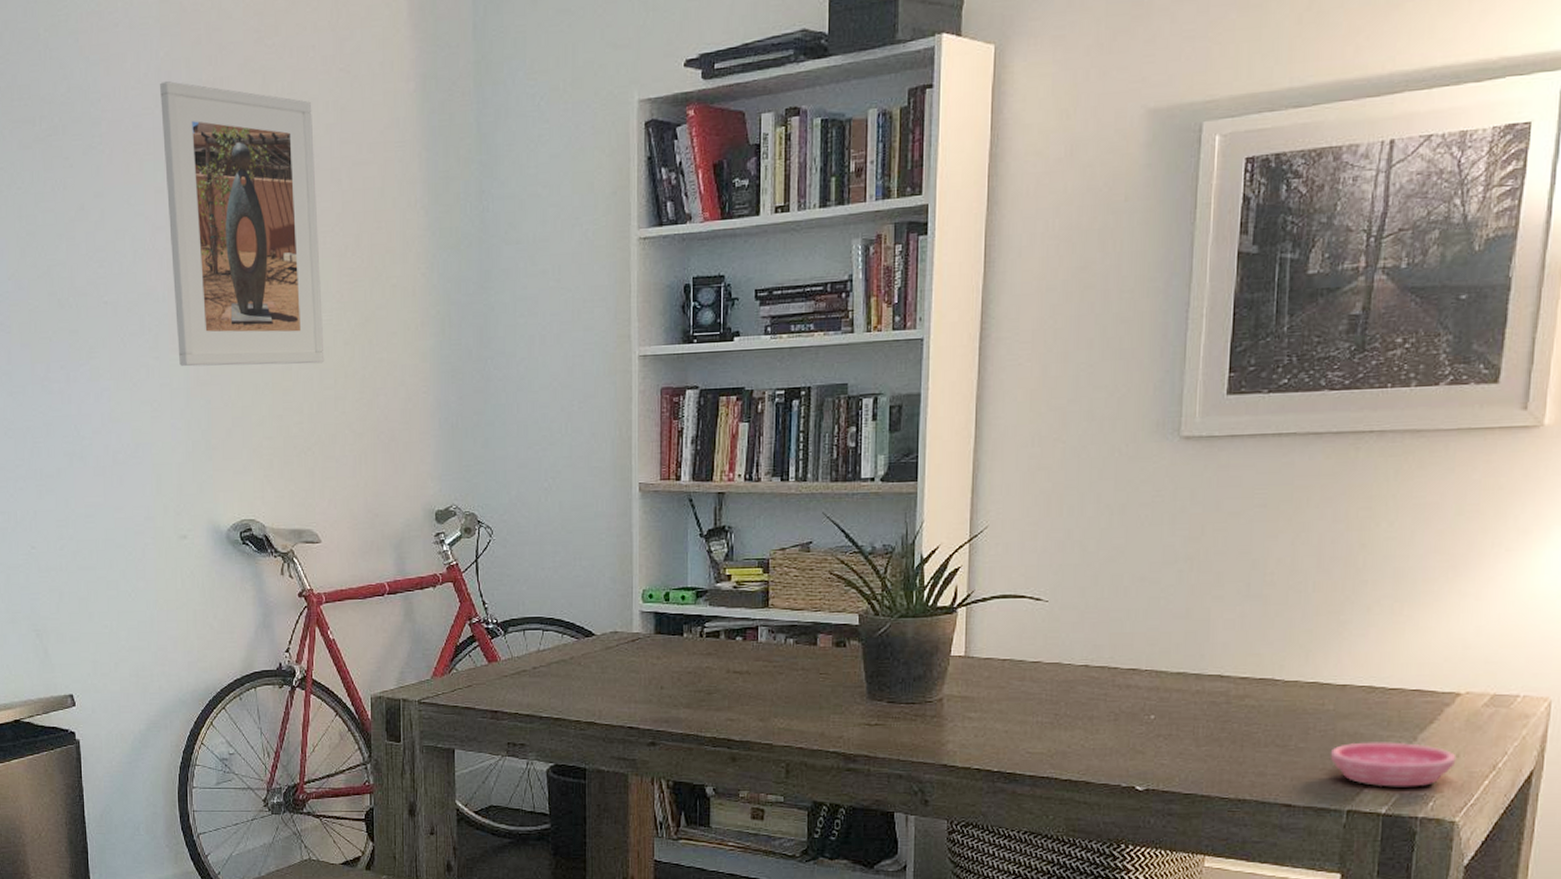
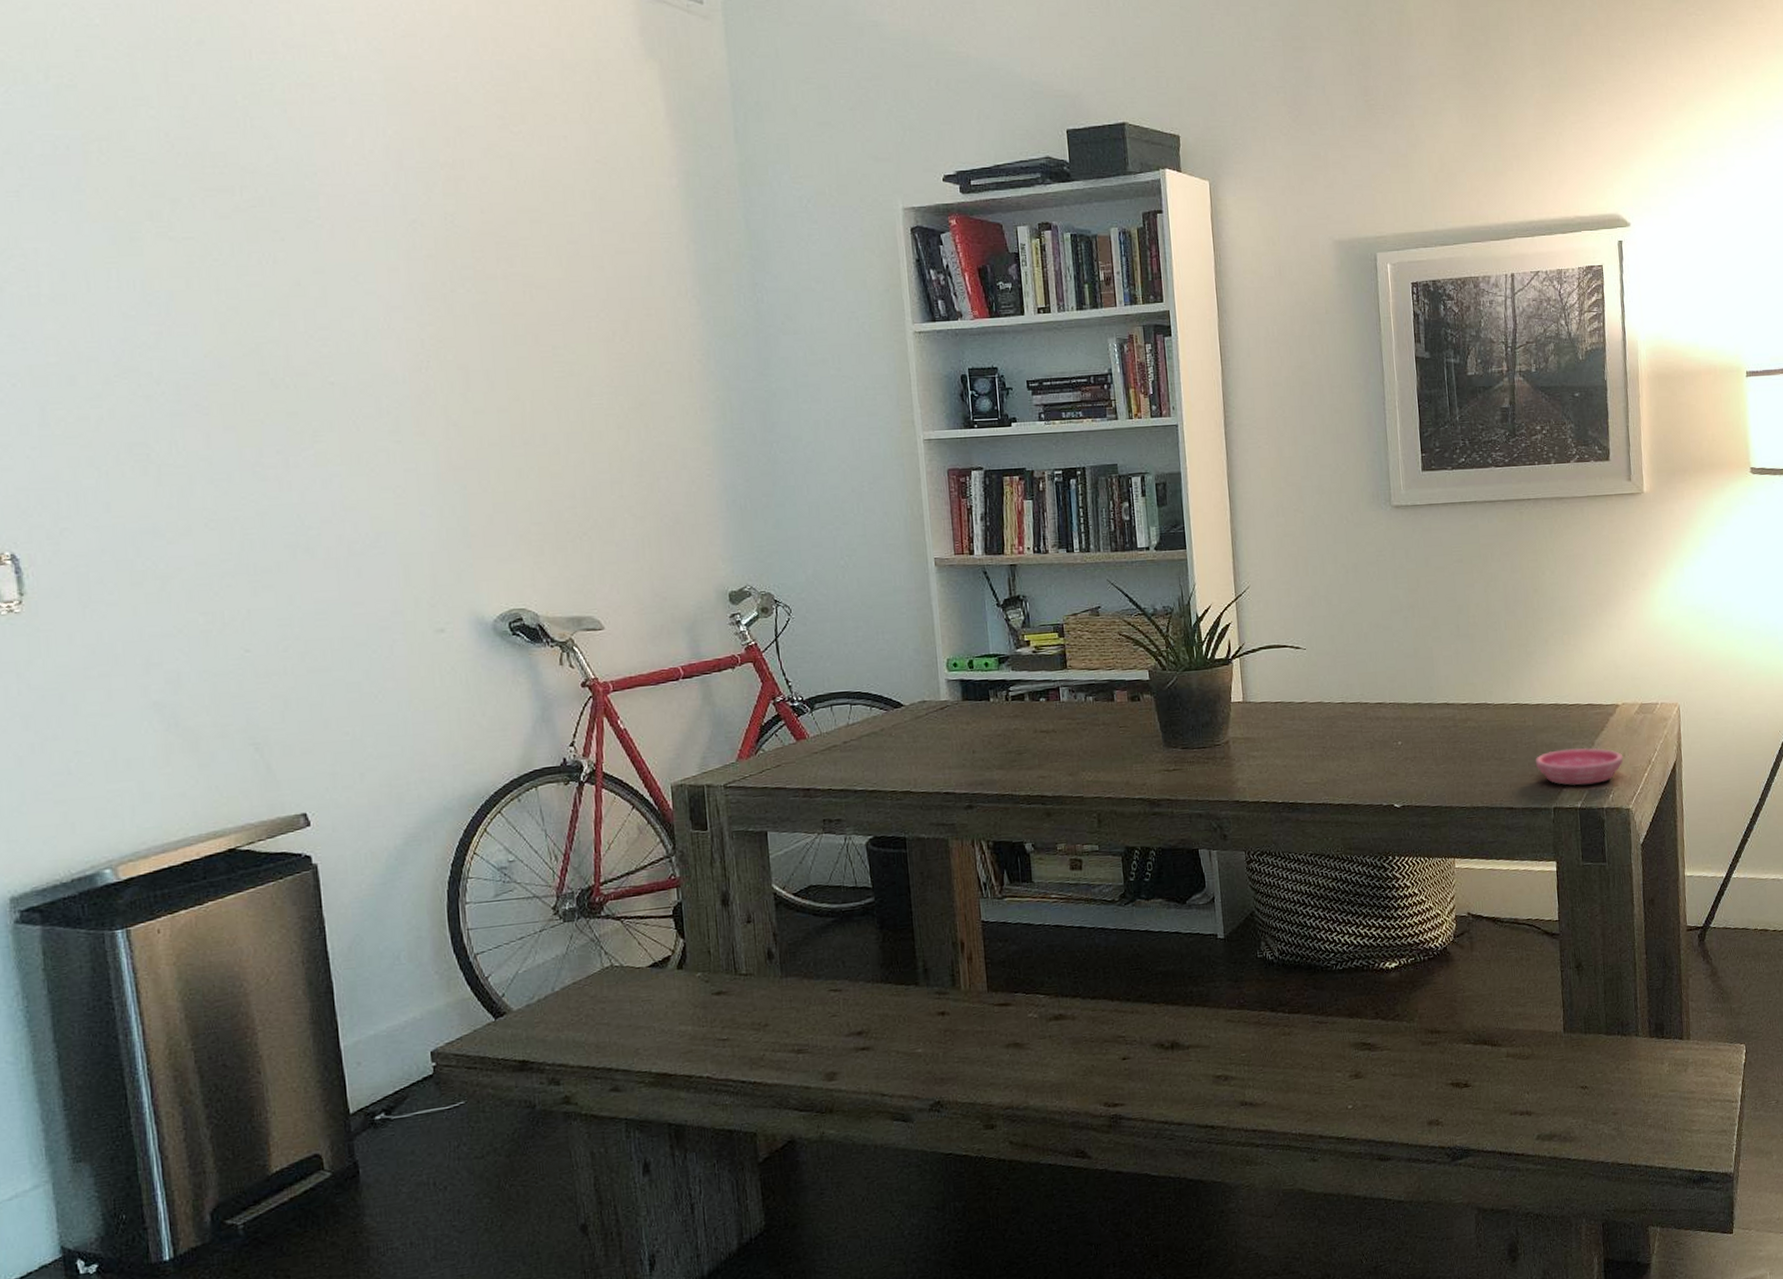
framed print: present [160,81,325,367] -> none [389,160,597,451]

